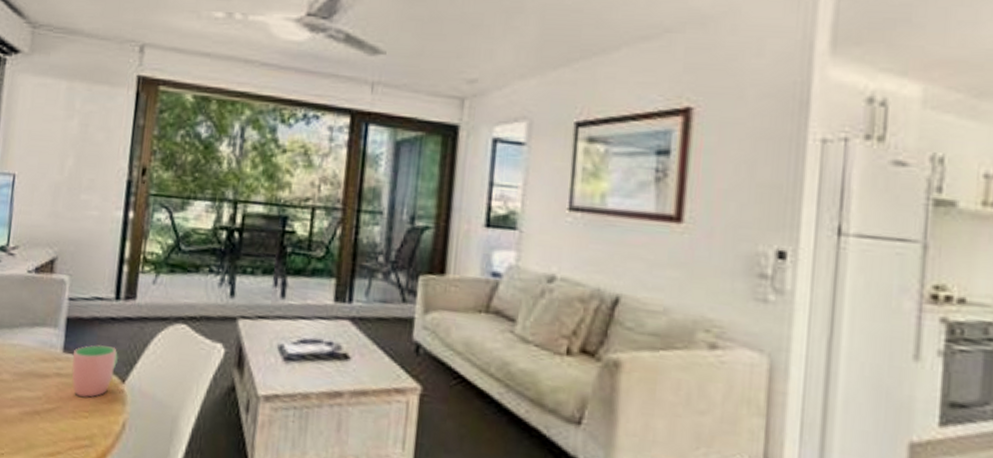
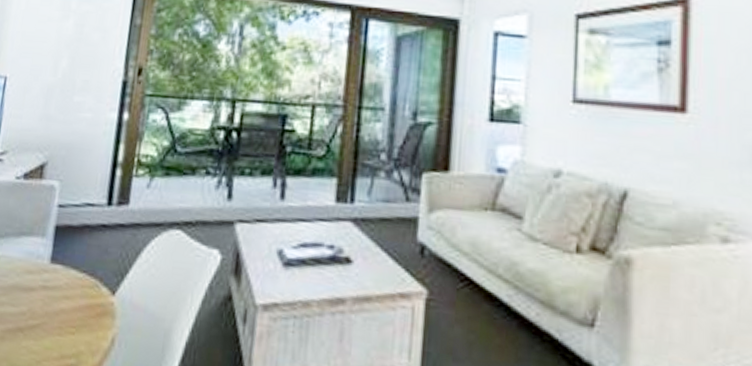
cup: present [71,345,119,398] -> none [58,254,110,312]

